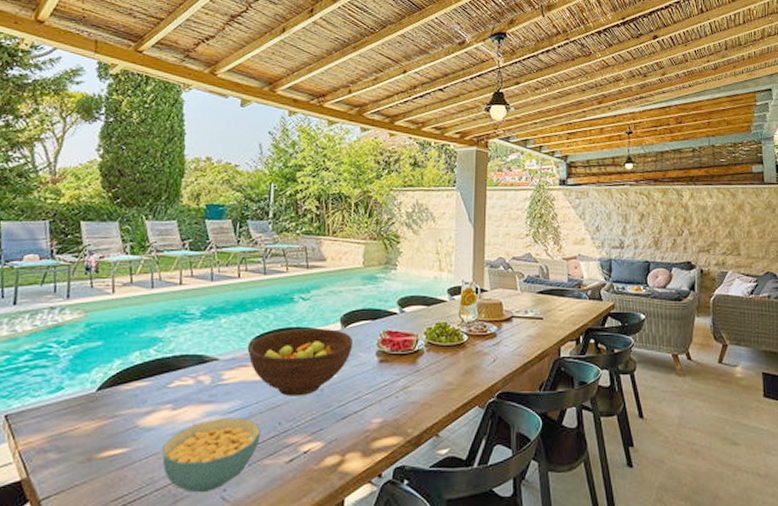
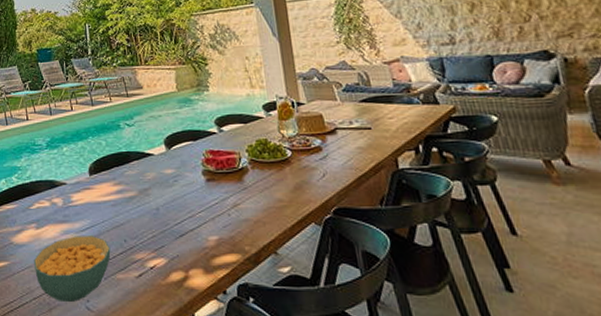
fruit bowl: present [248,327,354,396] -> none [89,151,180,216]

